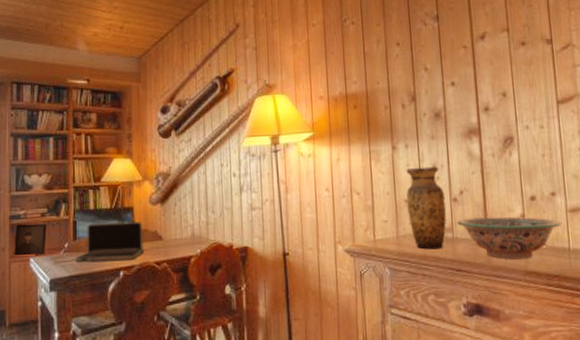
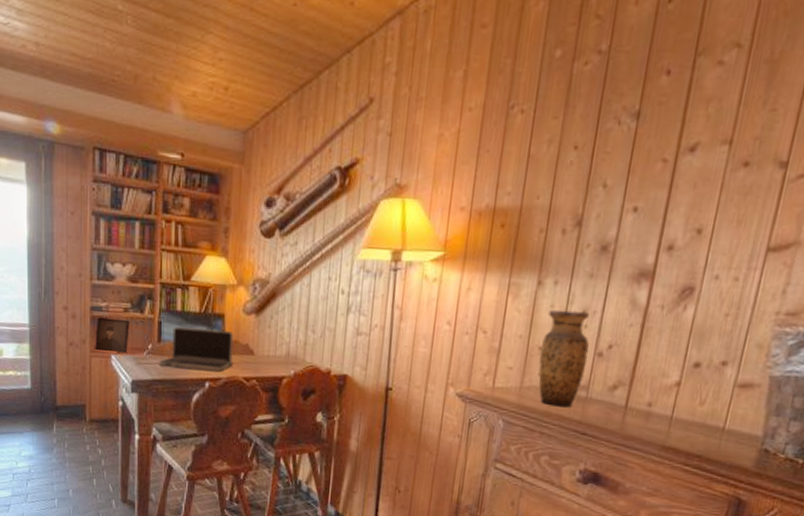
decorative bowl: present [456,216,563,260] -> none [594,377,725,433]

